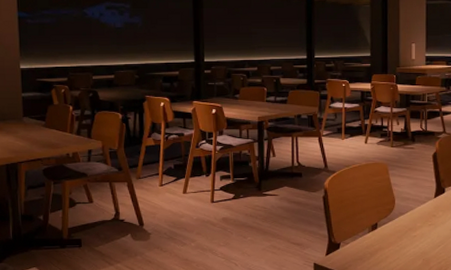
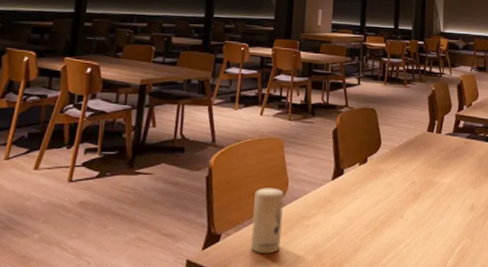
candle: none [366,205,392,258] -> present [250,188,284,253]

